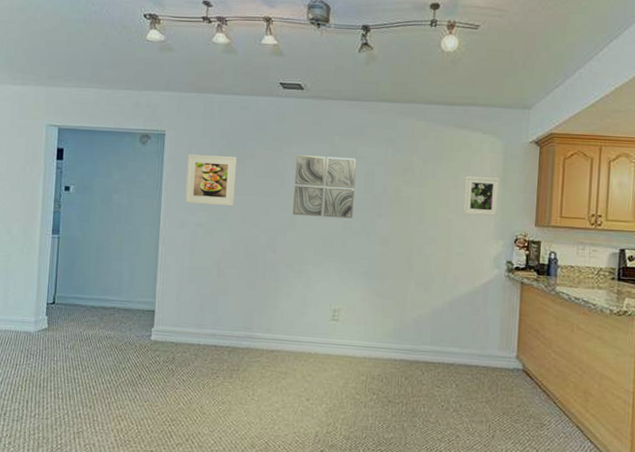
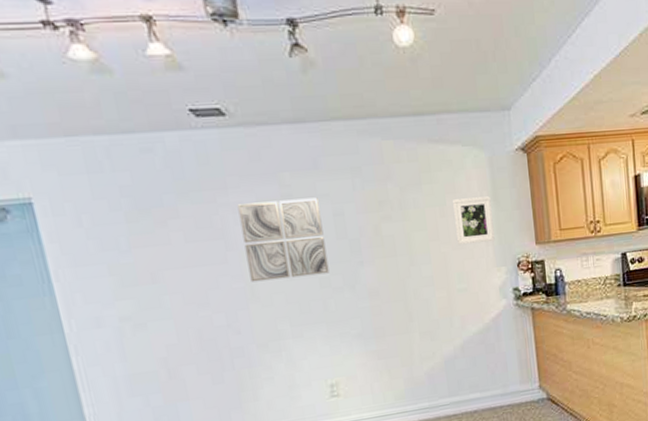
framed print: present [185,154,237,207] -> none [78,220,166,295]

